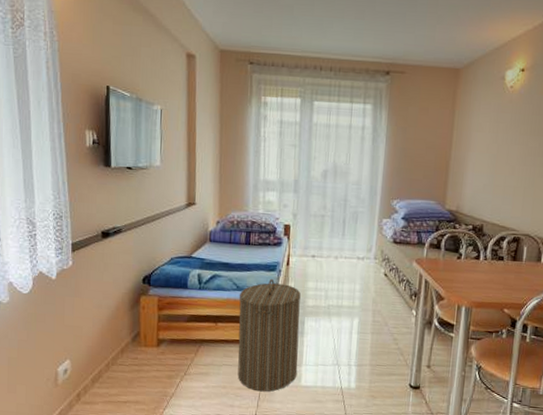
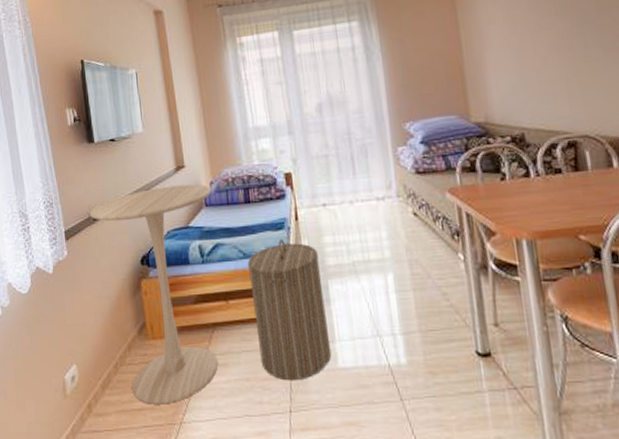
pedestal table: none [98,218,217,400] -> present [89,184,218,405]

